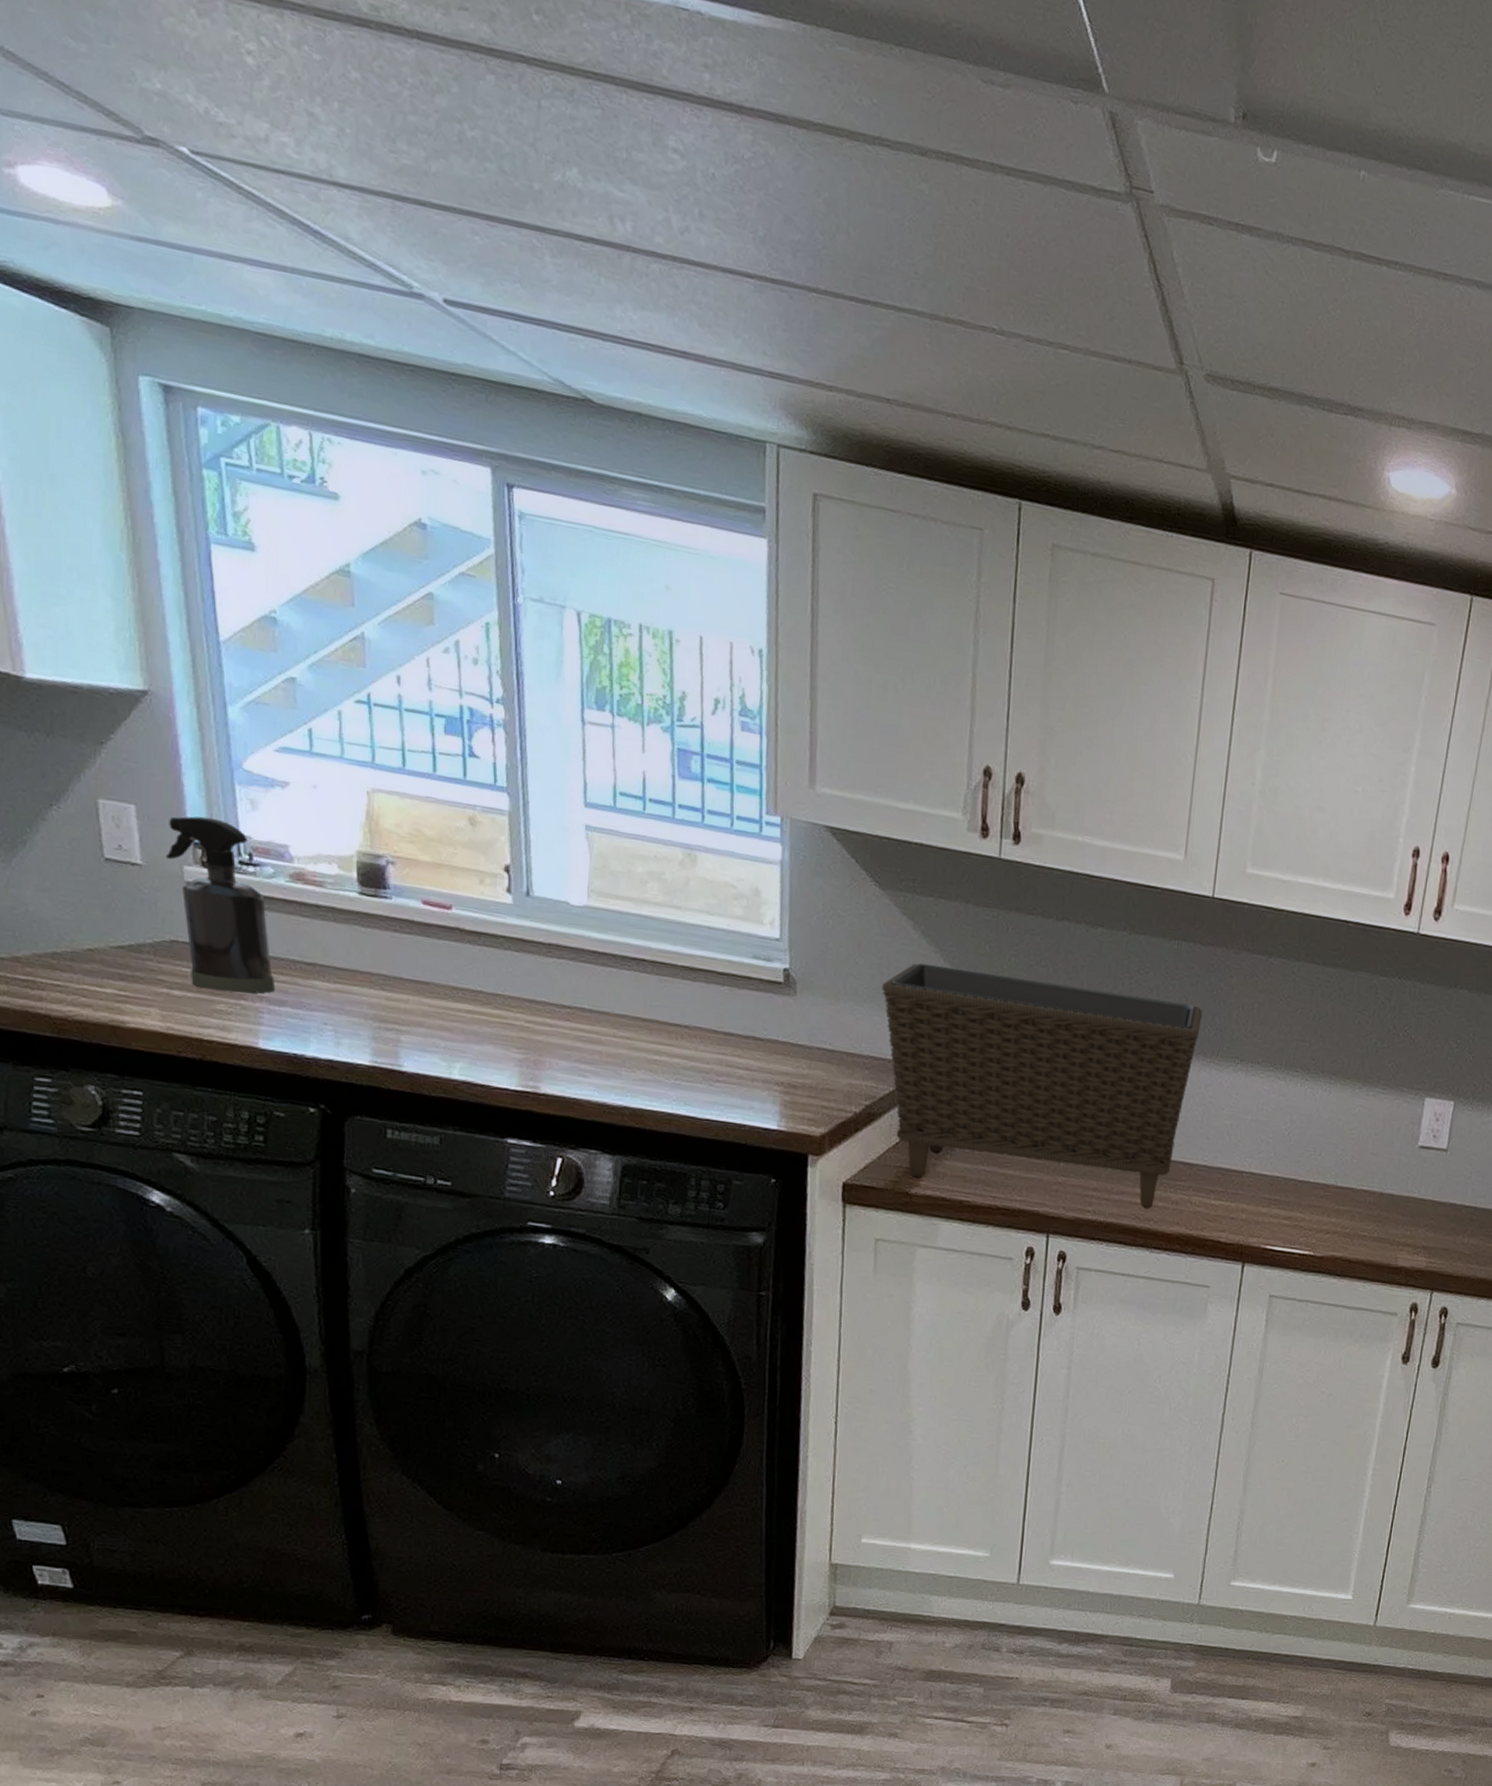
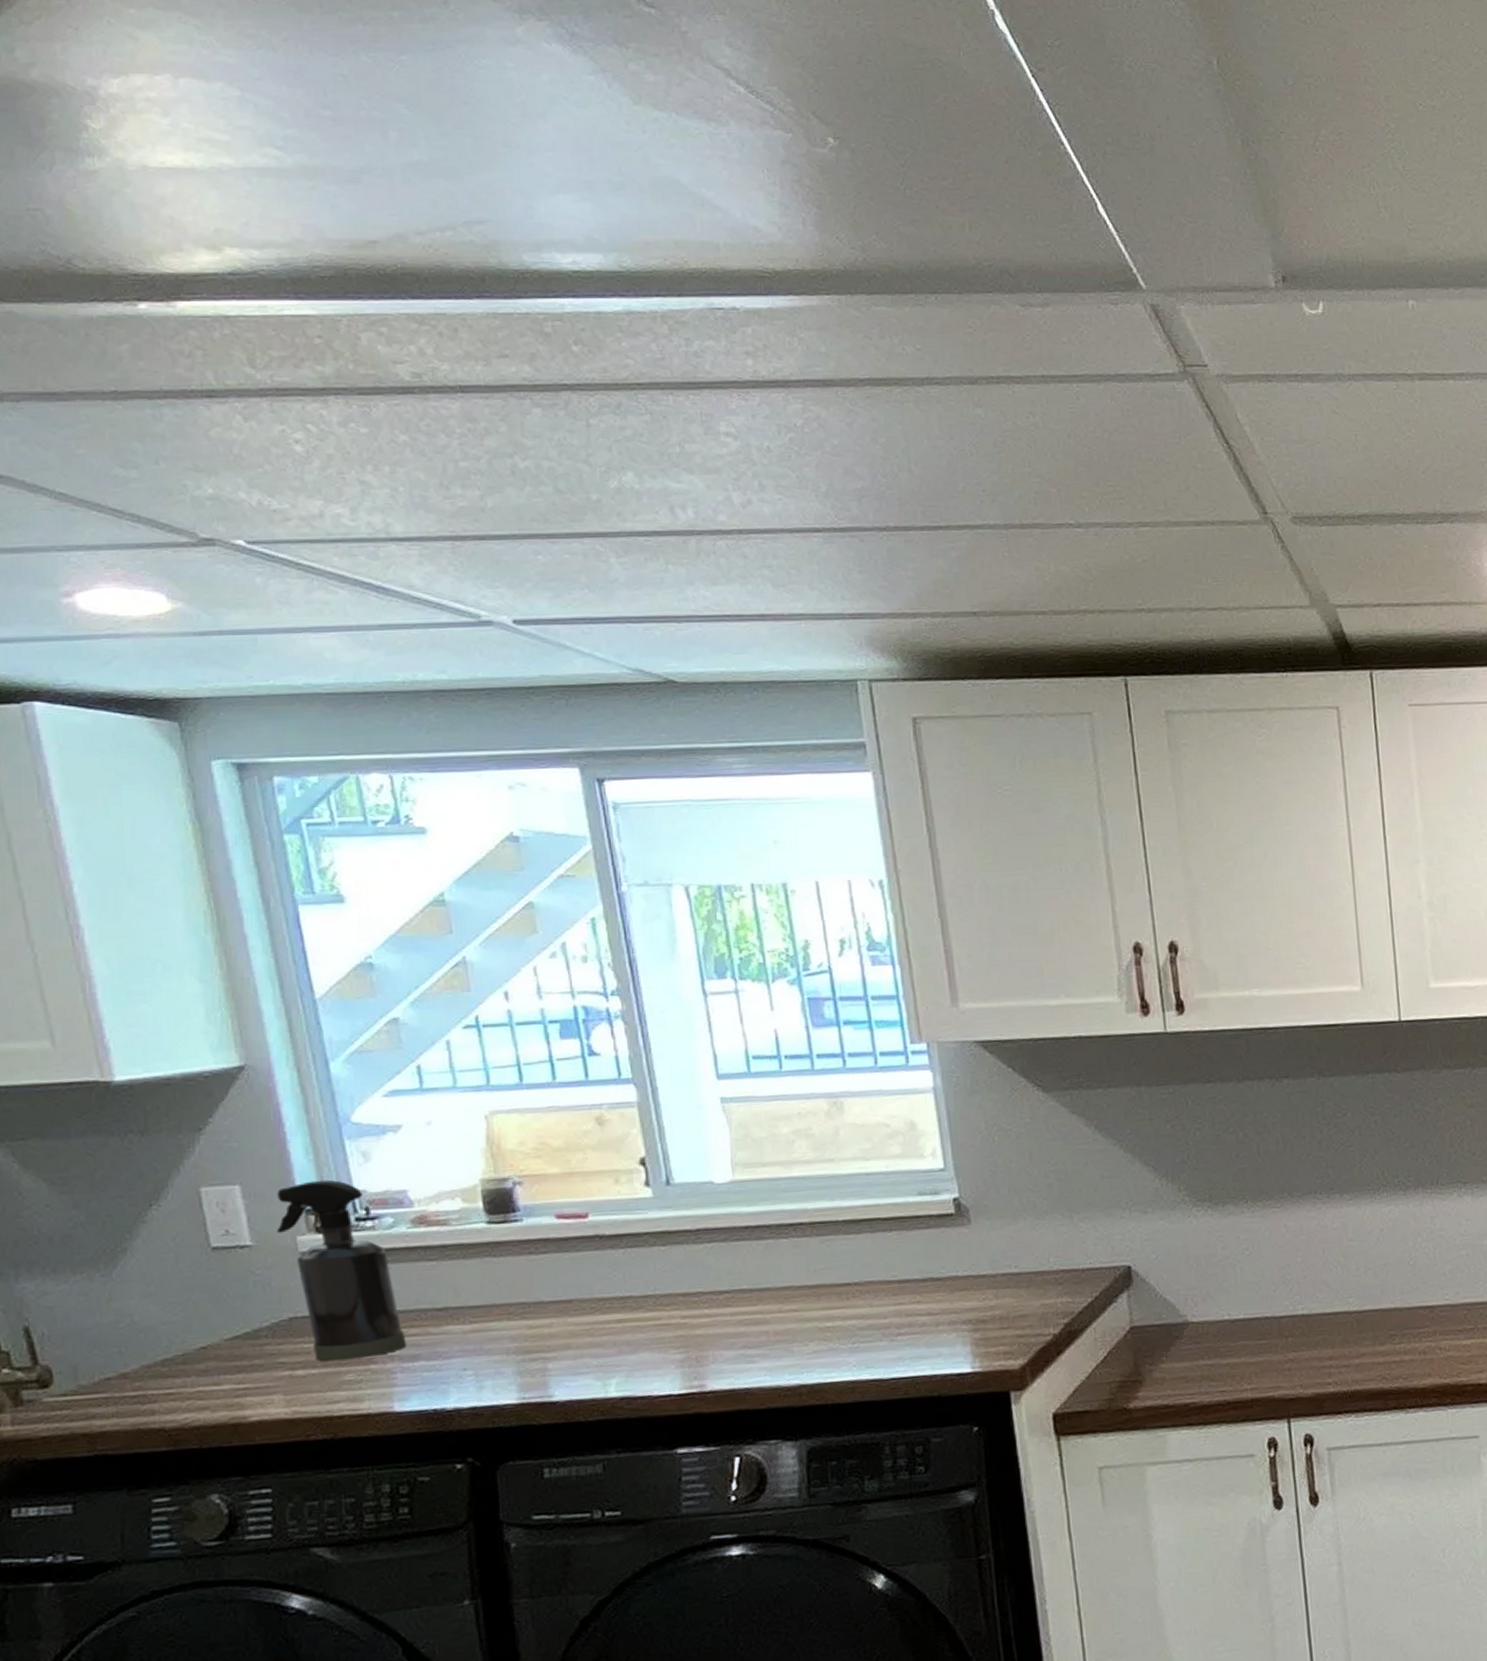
storage basket: present [882,963,1202,1209] -> none [1062,1137,1414,1392]

